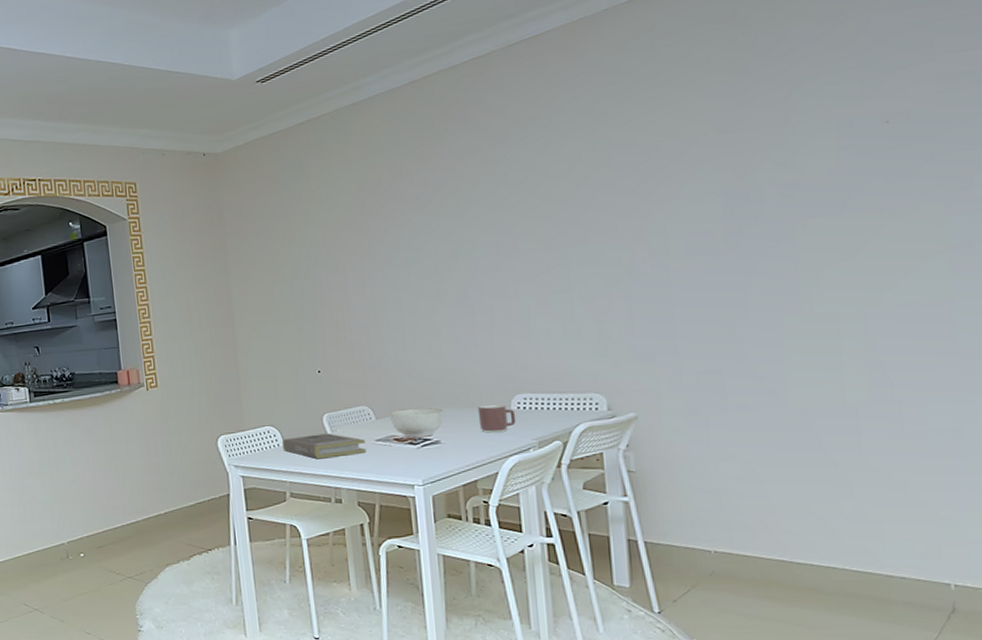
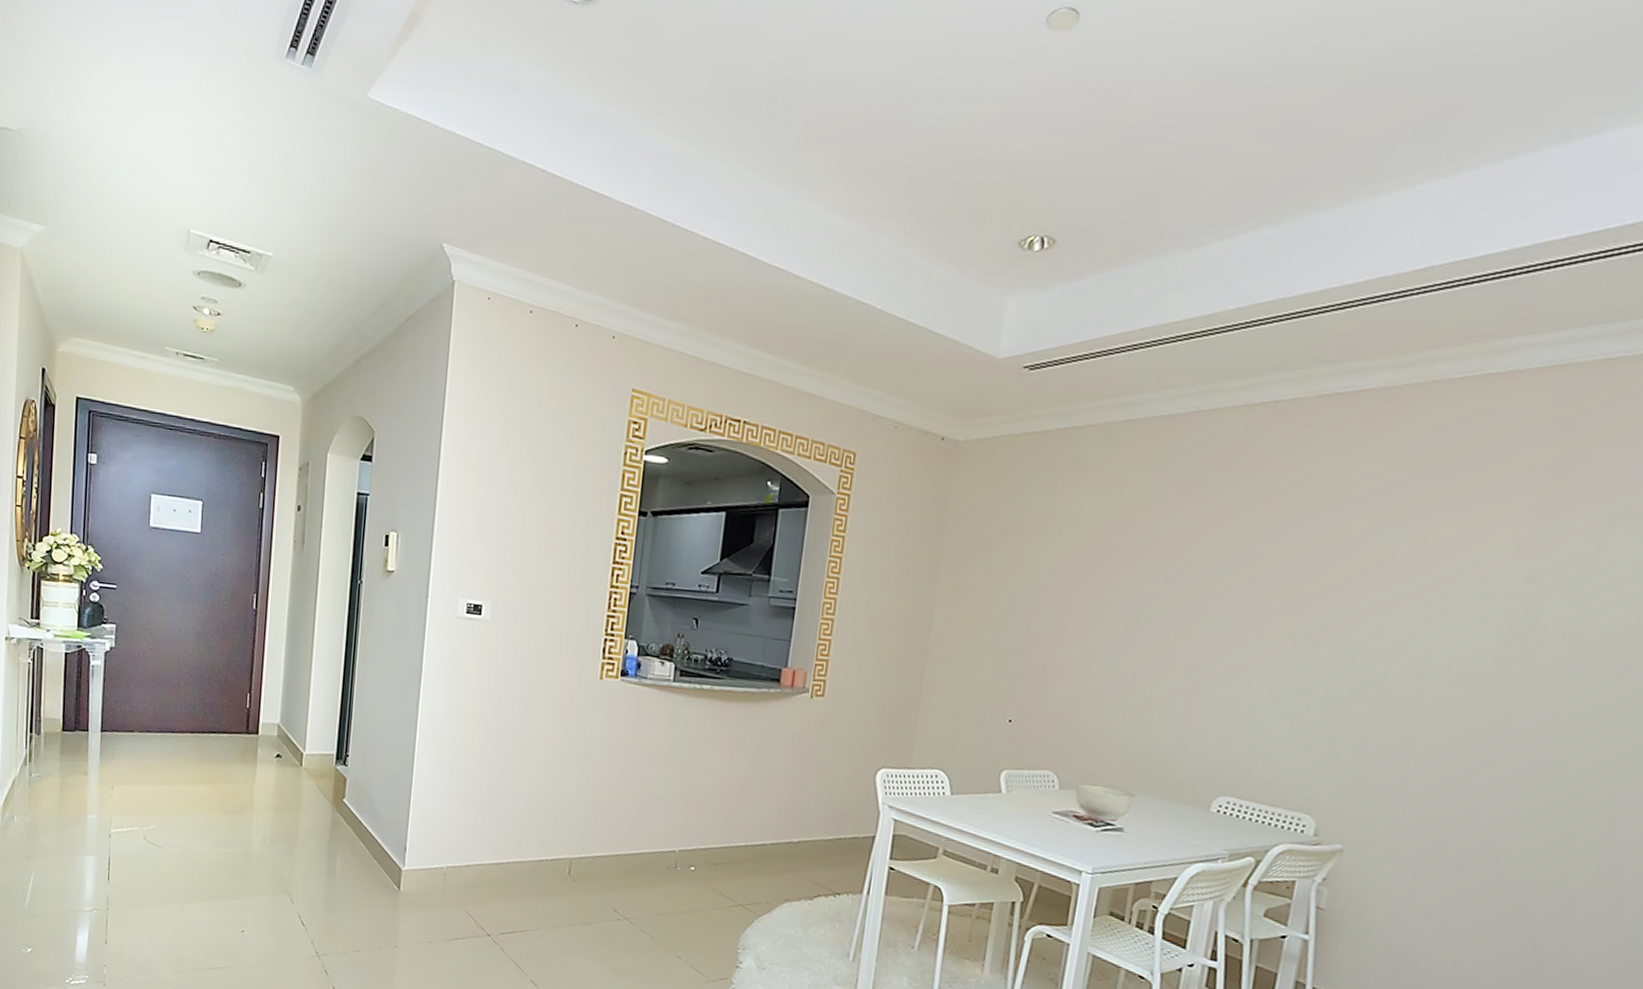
book: present [281,433,366,459] -> none [947,787,1041,824]
mug: present [477,404,517,433] -> none [1170,799,1214,835]

